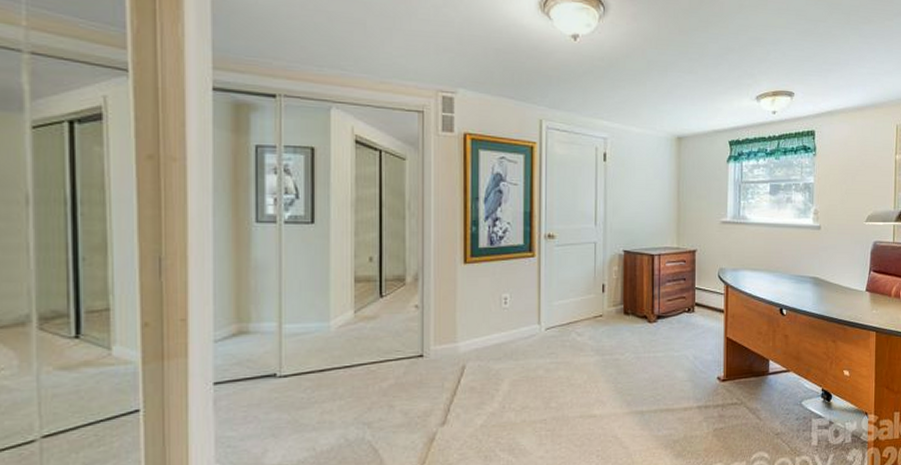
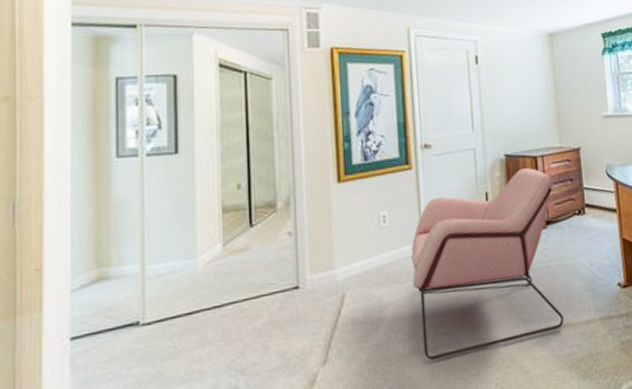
armchair: none [529,265,666,430] -> present [411,168,564,360]

